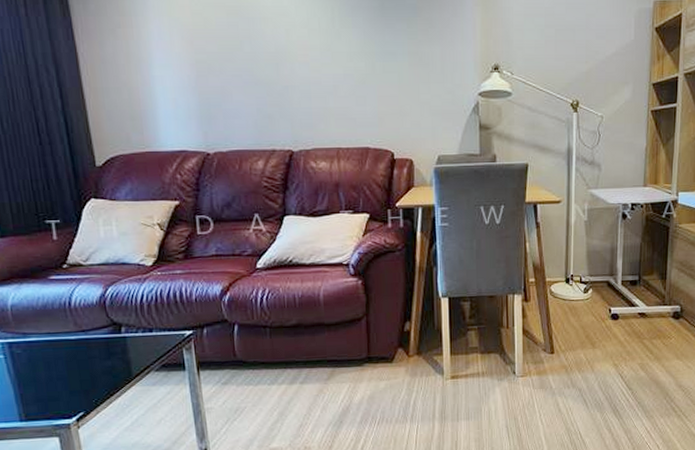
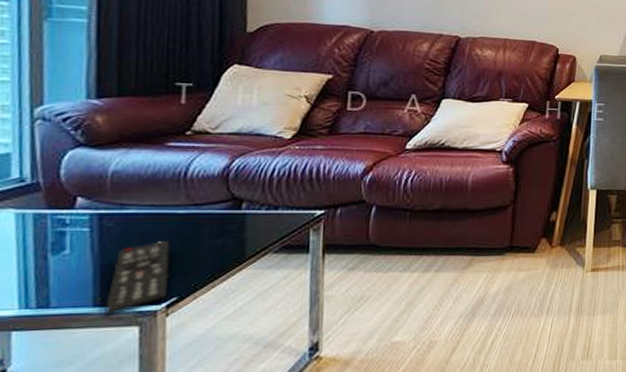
remote control: none [28,363,75,430] -> present [102,240,170,317]

